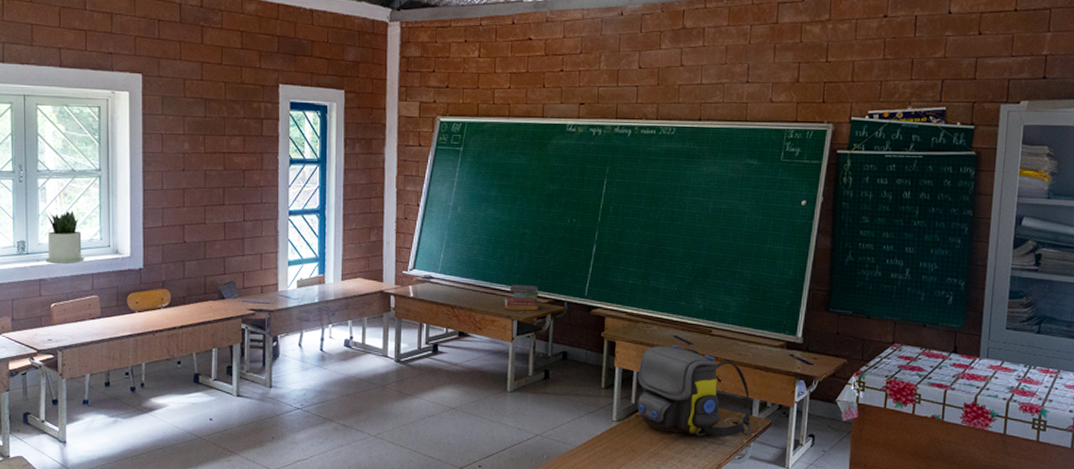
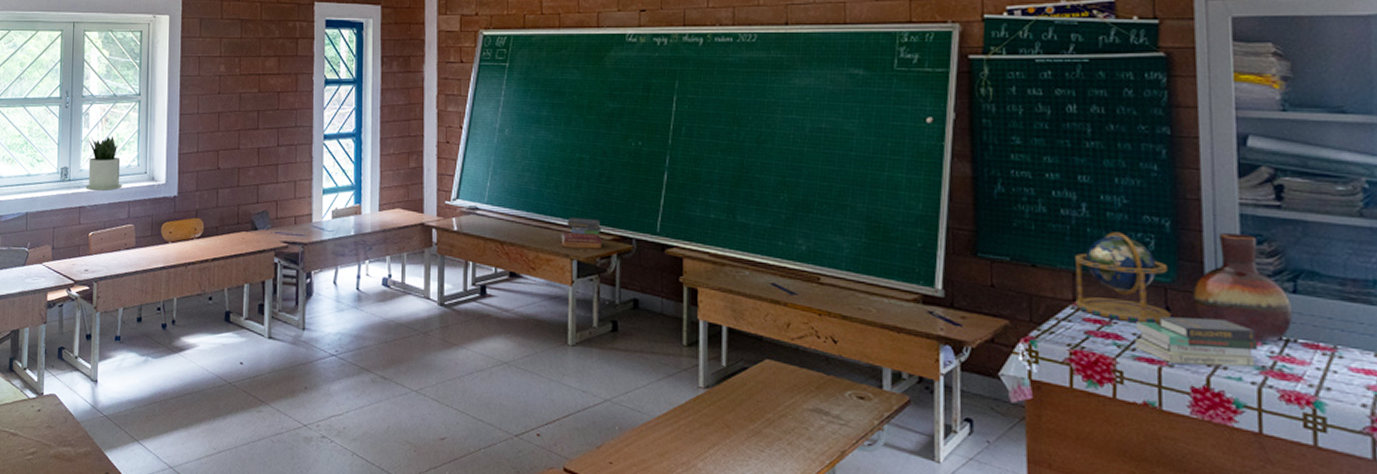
shoulder bag: present [638,345,751,437] -> none [728,295,883,416]
globe: none [894,291,960,359] -> present [1075,232,1173,324]
books: none [931,353,1011,388] -> present [1135,316,1259,367]
vase: none [973,290,1036,369] -> present [1193,233,1293,342]

